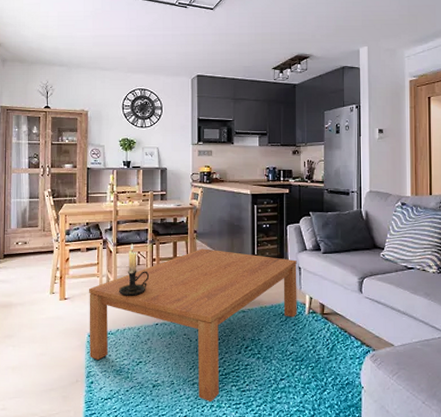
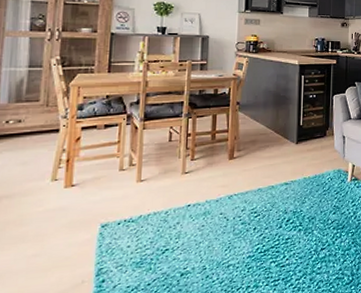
coffee table: present [89,248,297,403] -> none [102,121,341,284]
candle holder: present [118,243,150,297] -> none [143,118,183,178]

